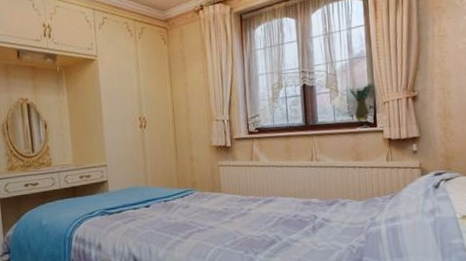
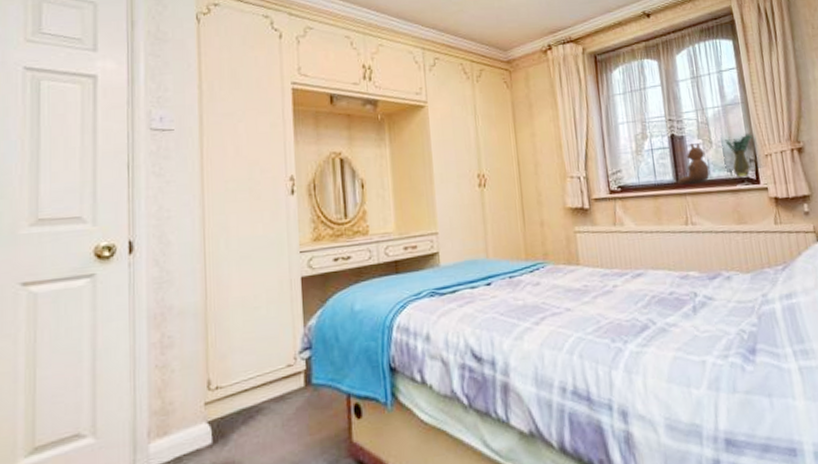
teddy bear: none [306,91,335,128] -> present [678,143,711,185]

